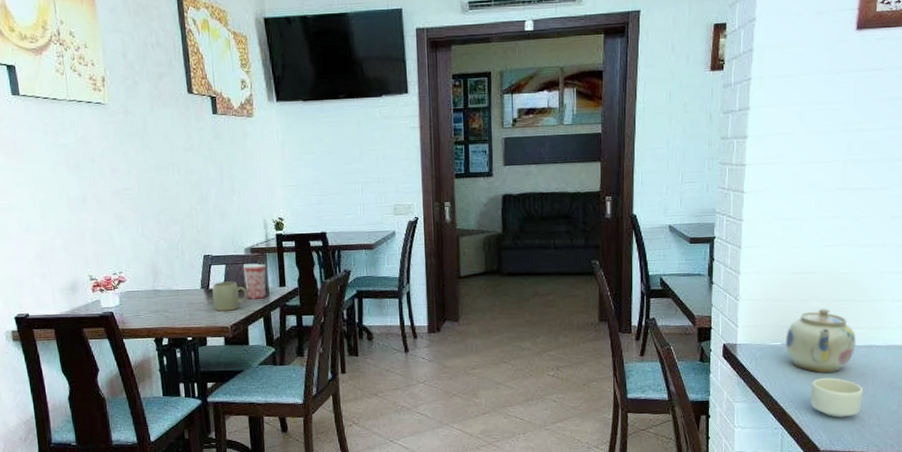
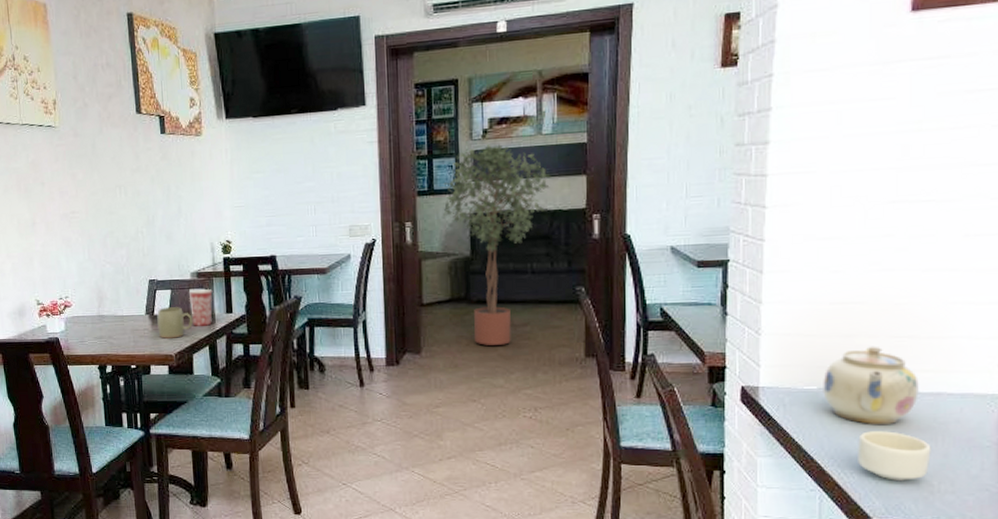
potted tree: none [478,132,571,313] -> present [443,143,551,345]

